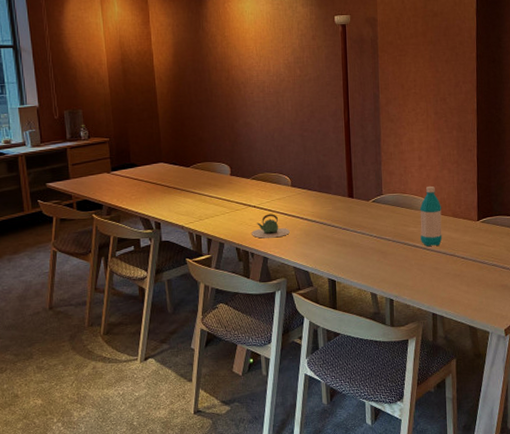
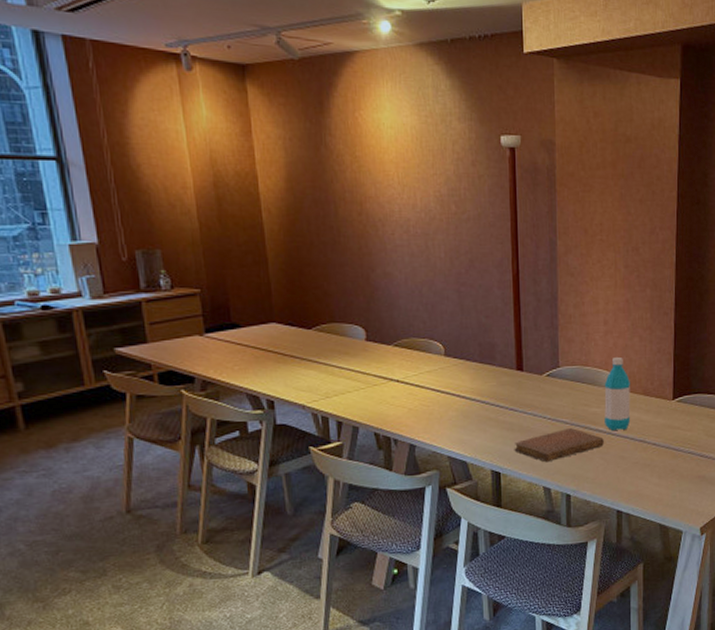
teapot: present [252,214,290,238] -> none [394,390,443,421]
notebook: none [346,244,420,273] -> present [514,428,604,463]

